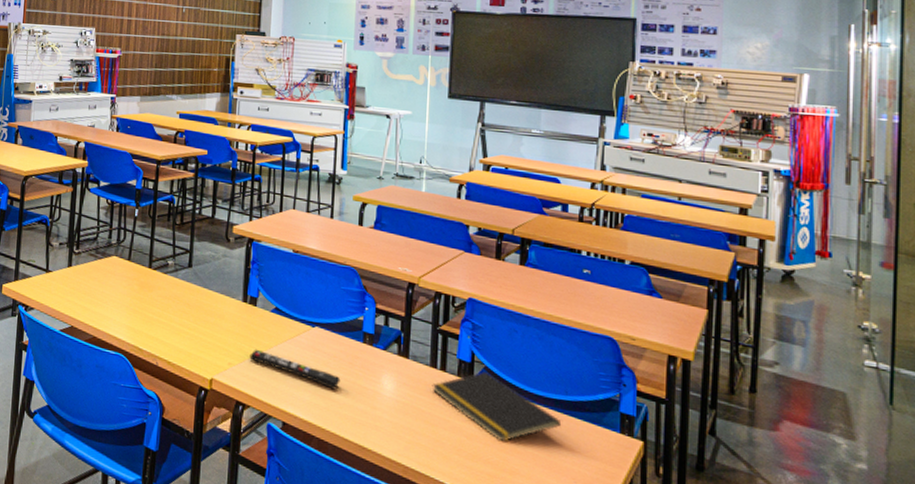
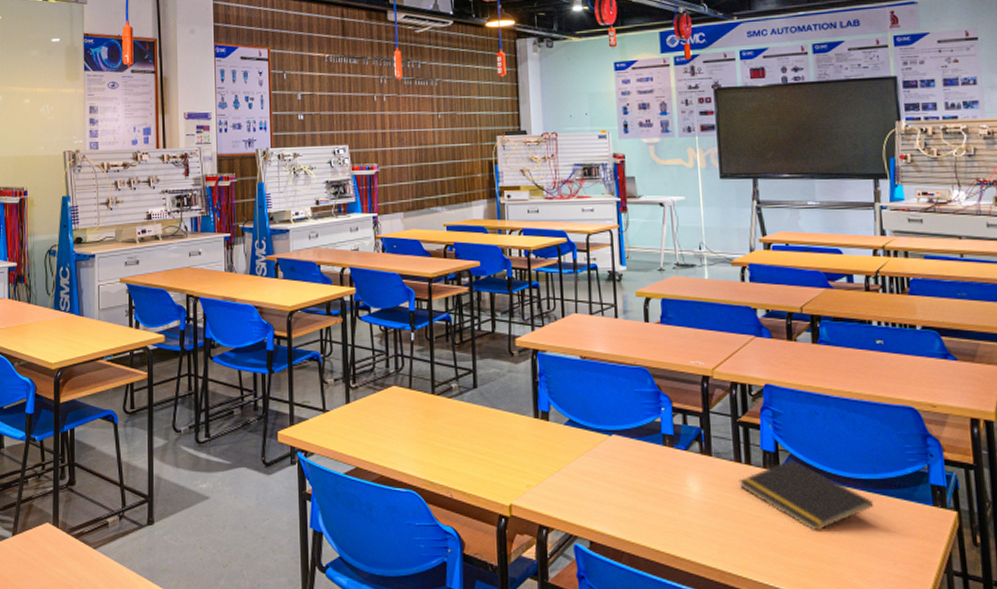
remote control: present [249,349,341,390] -> none [547,466,645,499]

